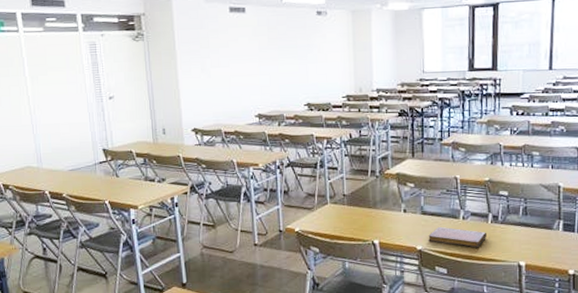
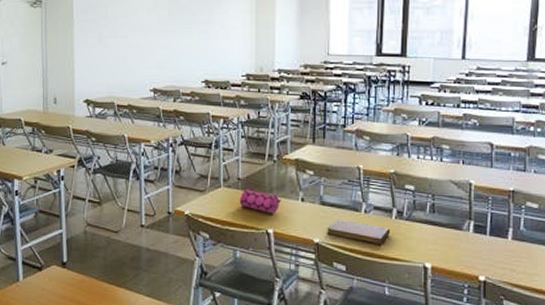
pencil case: none [345,204,385,226] -> present [239,189,281,214]

